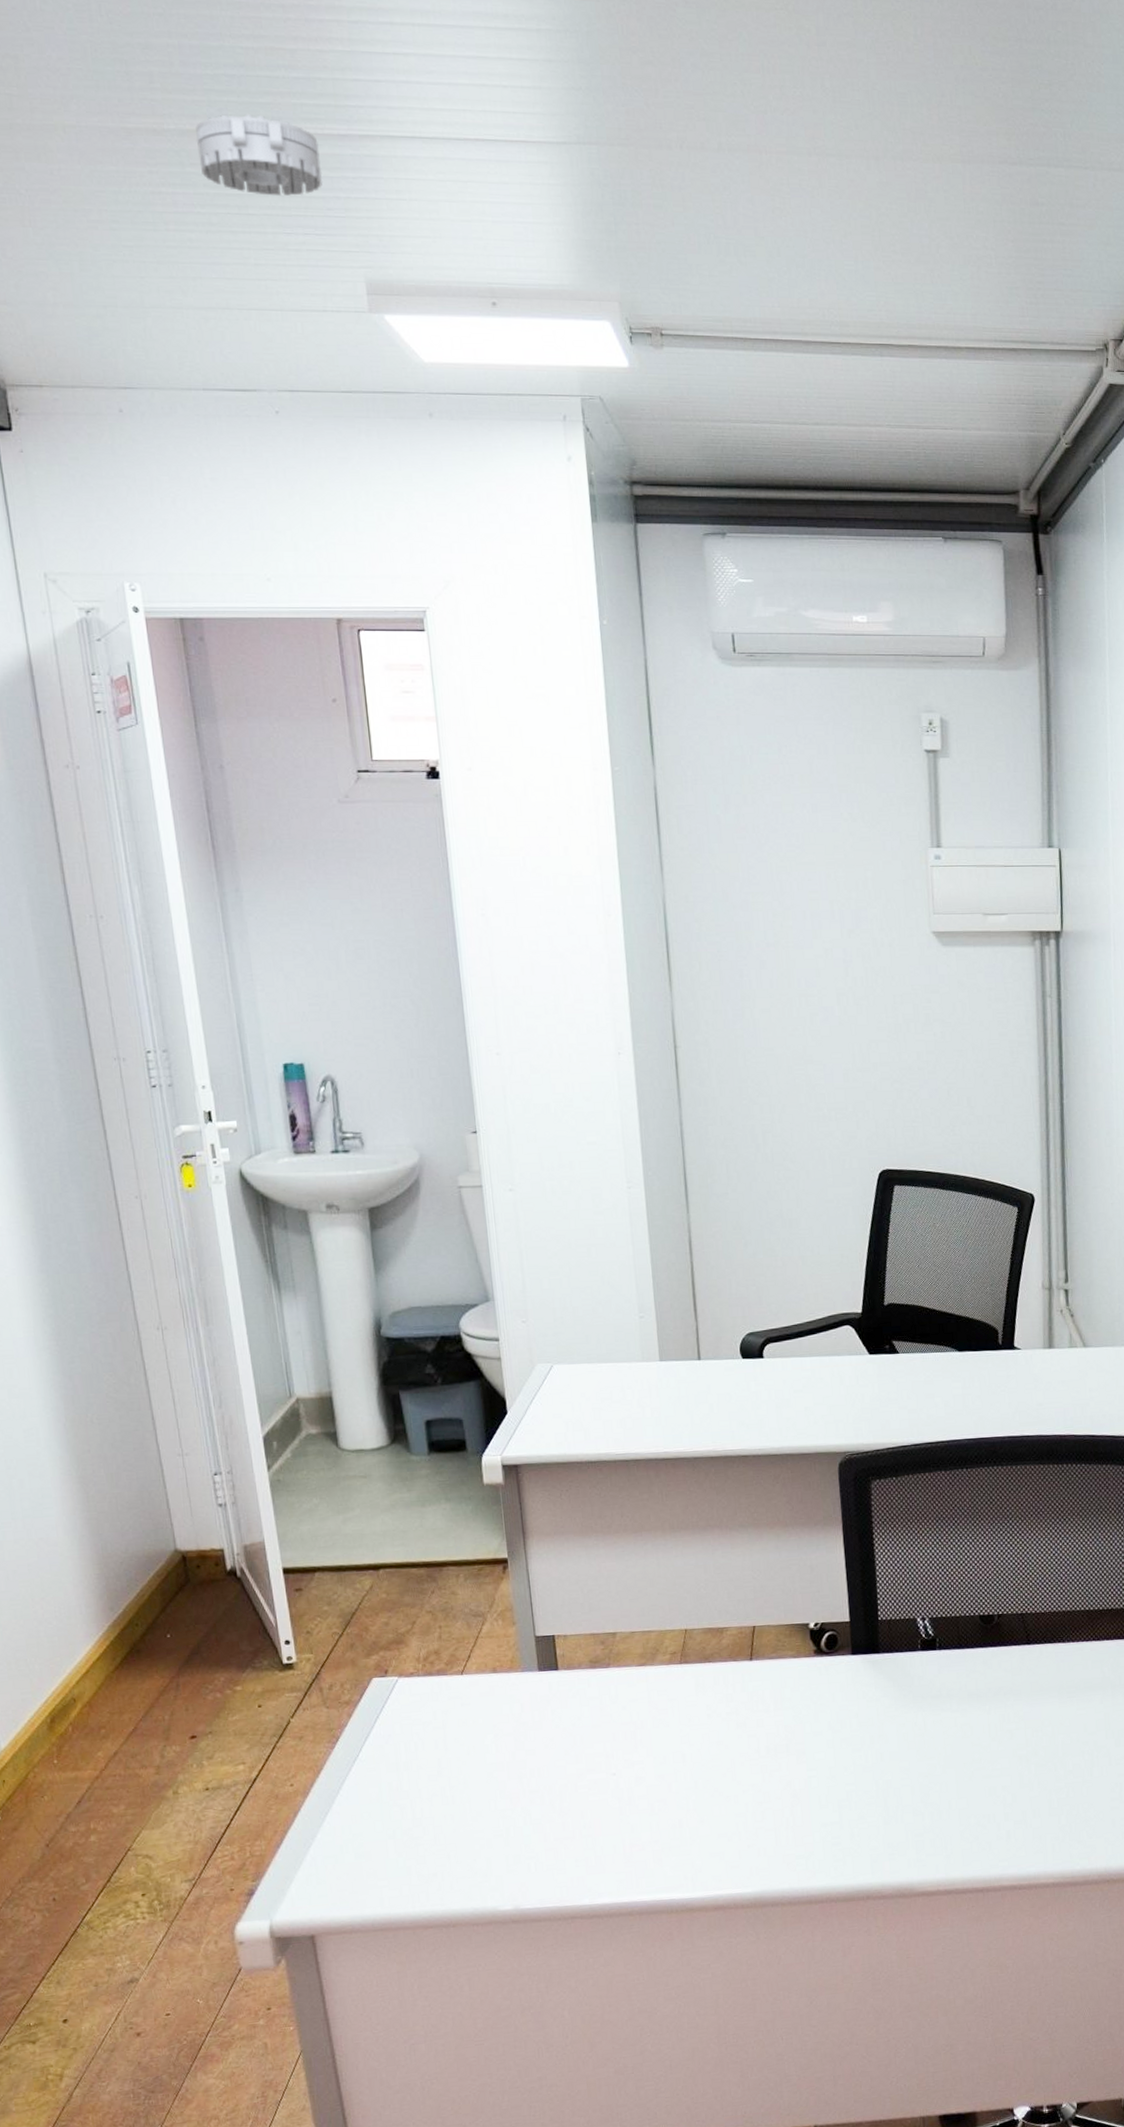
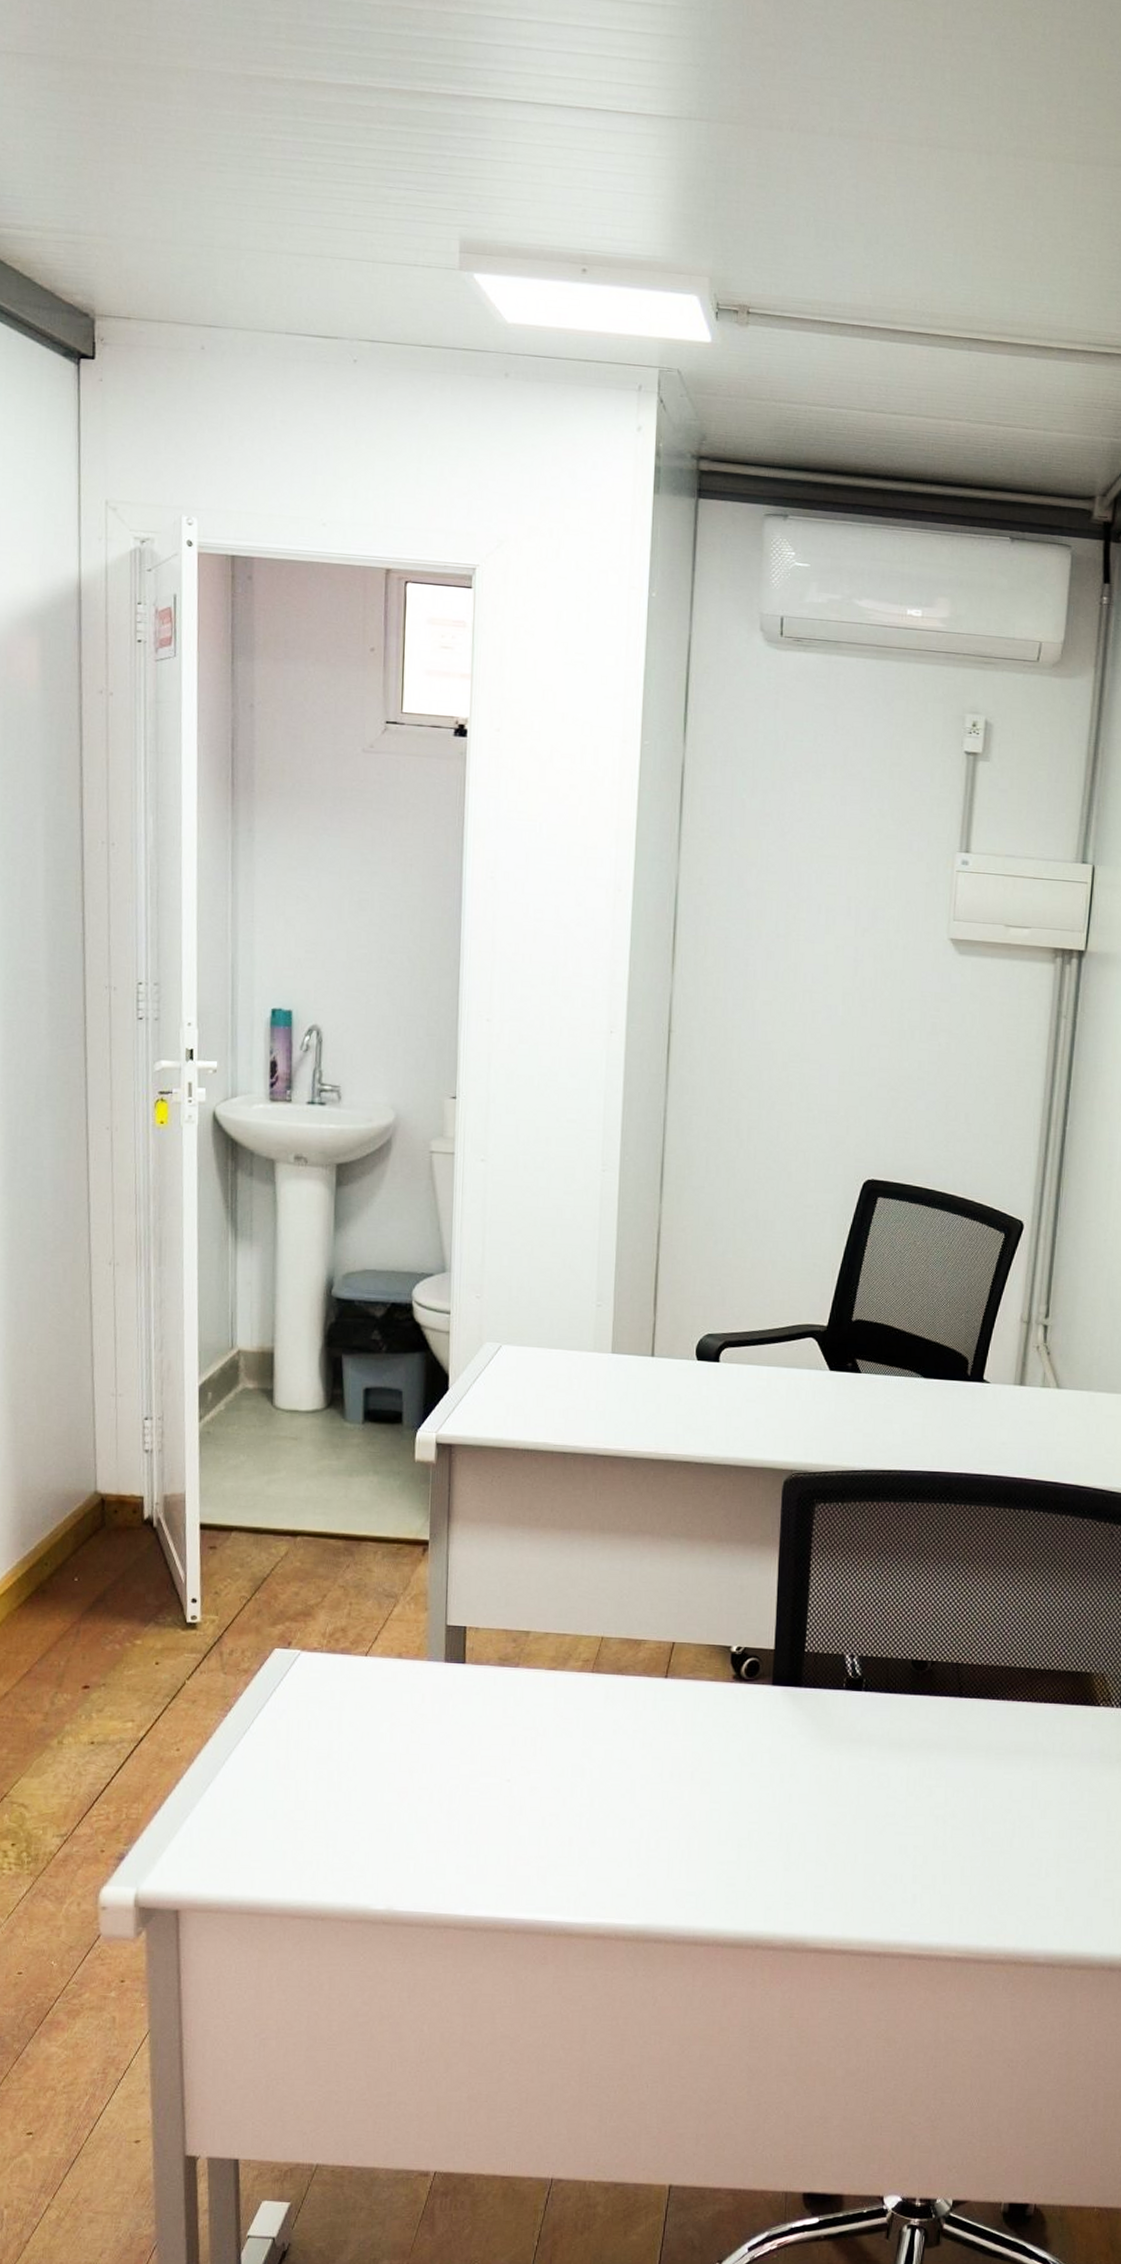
smoke detector: present [196,113,323,197] -> none [312,68,432,152]

